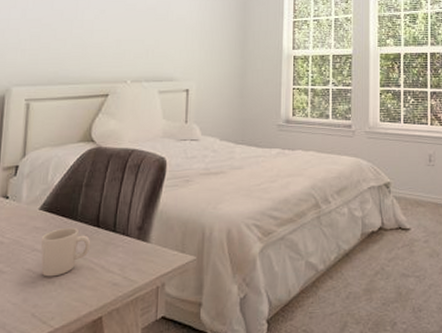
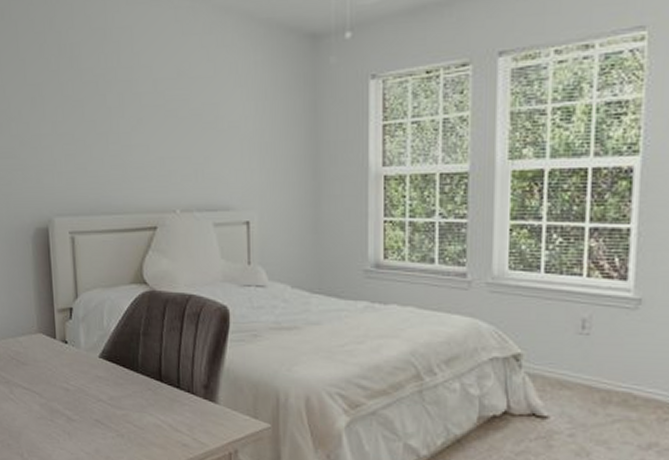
mug: present [41,227,91,277] -> none [104,379,156,430]

